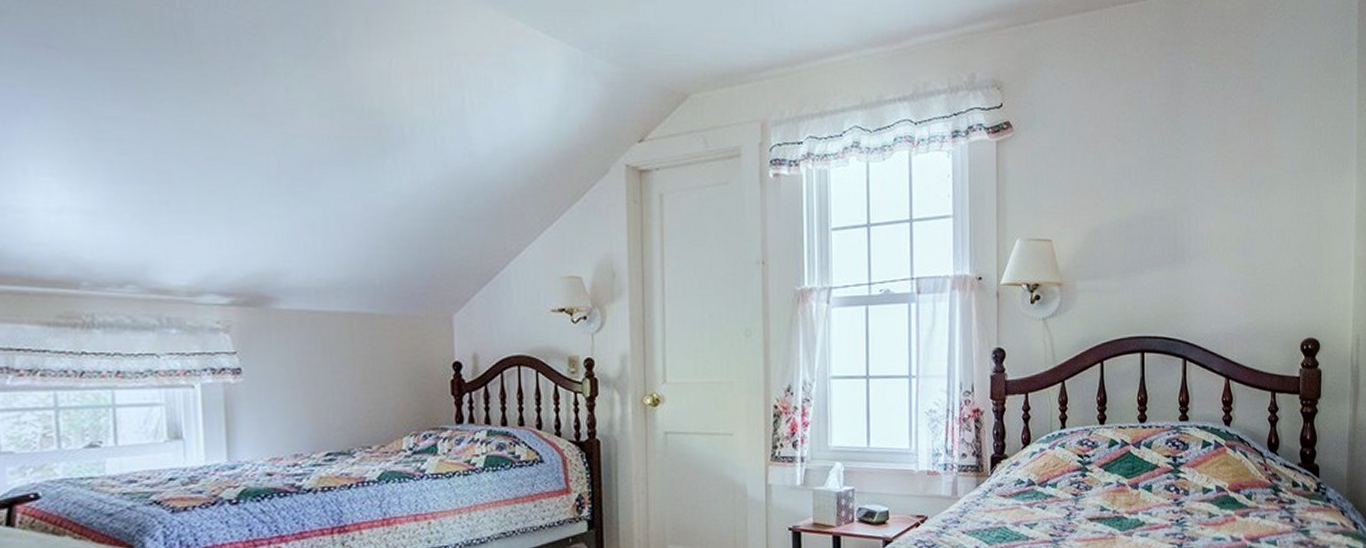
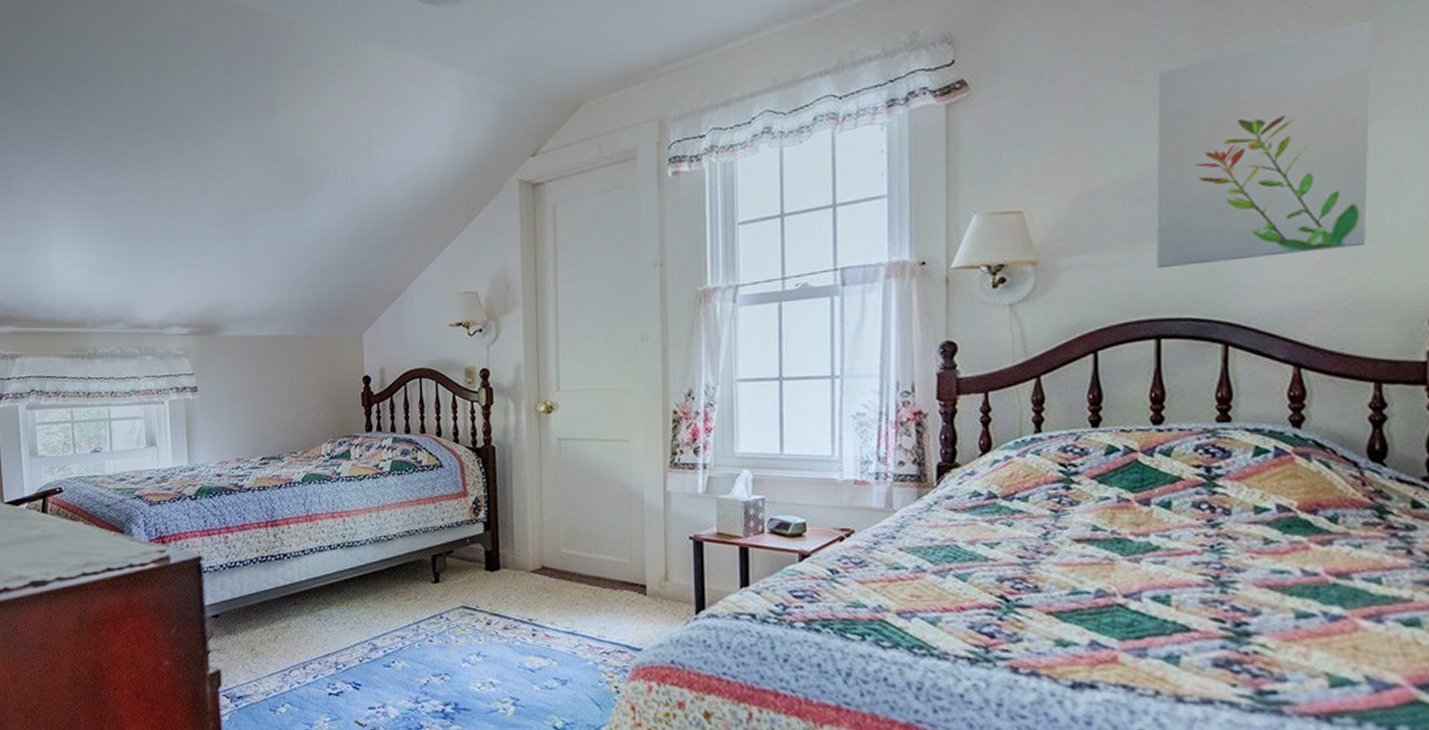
wall art: none [1141,117,1267,296] -> present [1156,20,1370,269]

